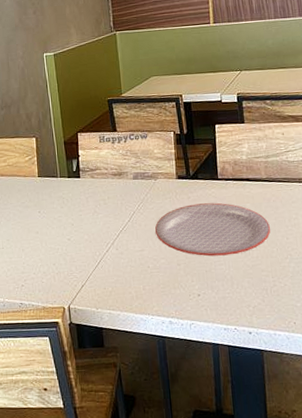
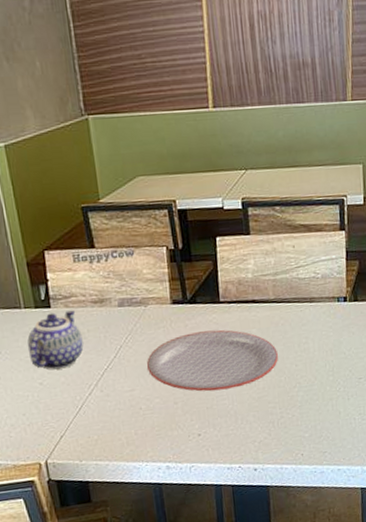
teapot: none [61,181,104,229] -> present [27,310,84,370]

